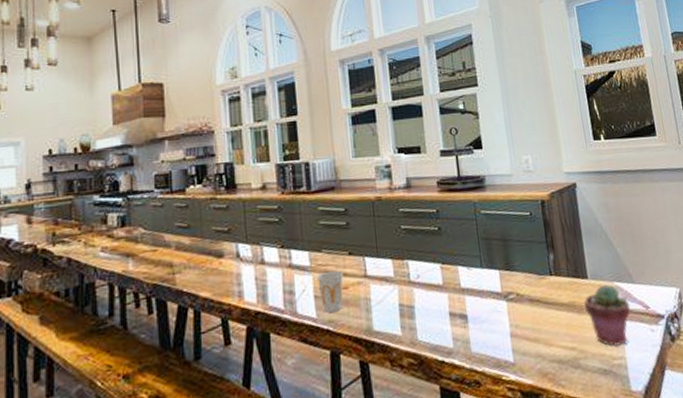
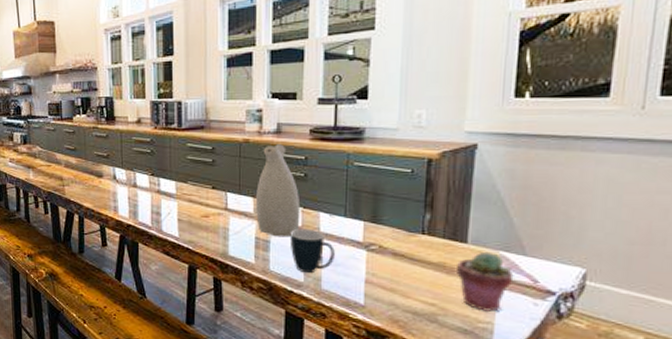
cup: present [316,270,343,313] -> none [180,200,205,235]
vase: none [394,199,441,301] -> present [255,144,301,237]
mug: none [433,286,479,337] -> present [290,228,335,274]

